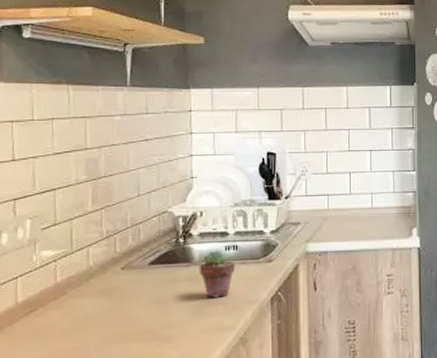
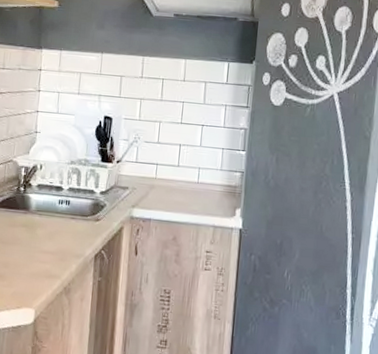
potted succulent: present [199,251,236,298] -> none [34,203,67,247]

